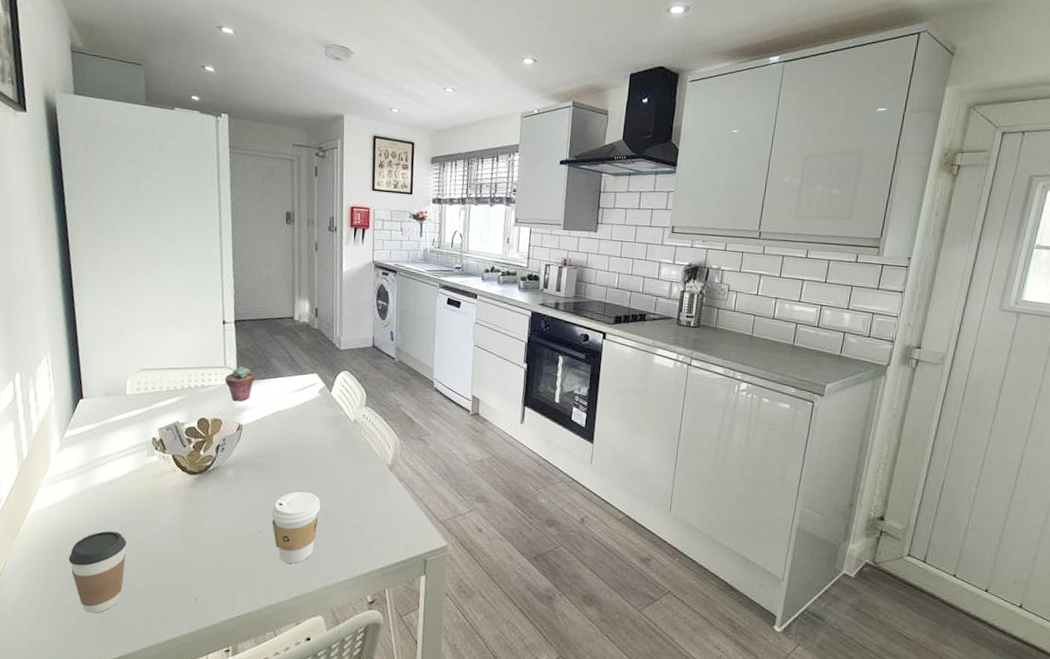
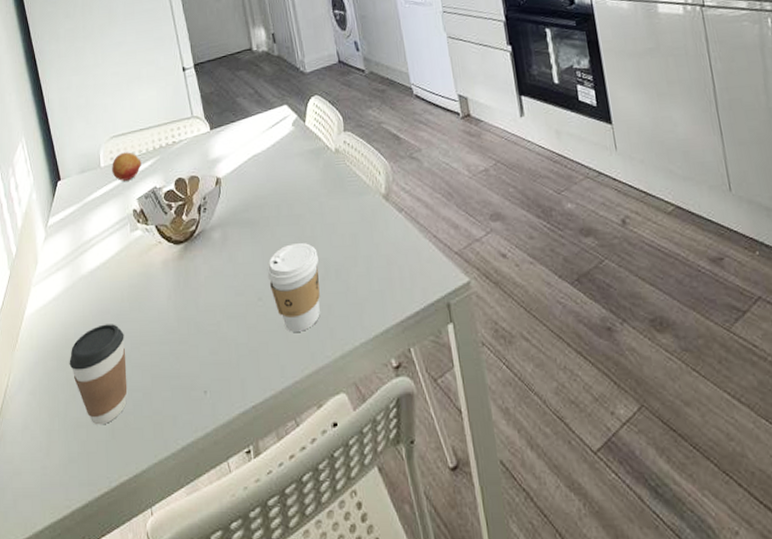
fruit: none [137,385,168,412] -> present [112,152,141,181]
potted succulent: present [224,366,256,402] -> none [194,113,225,153]

